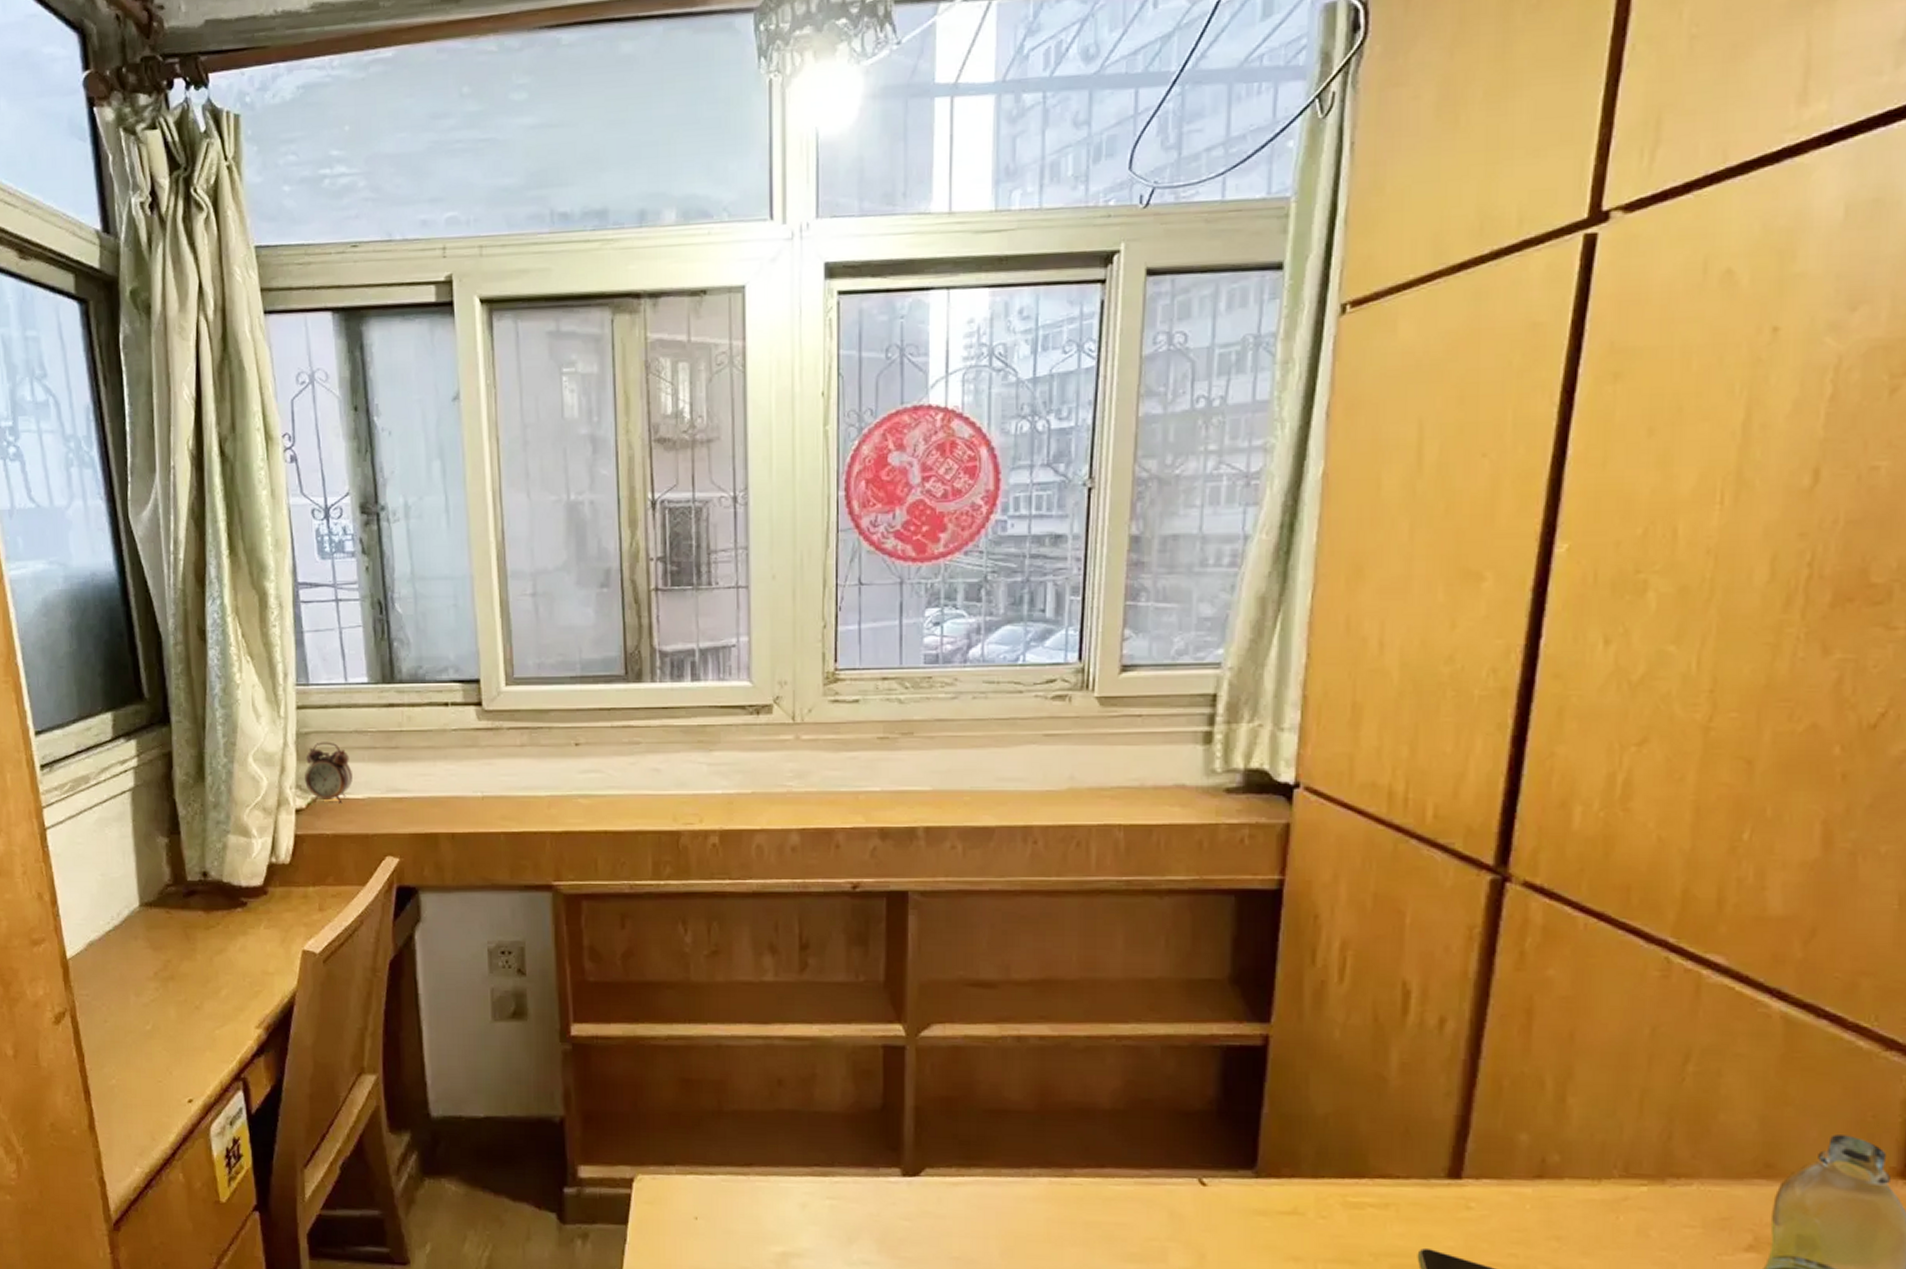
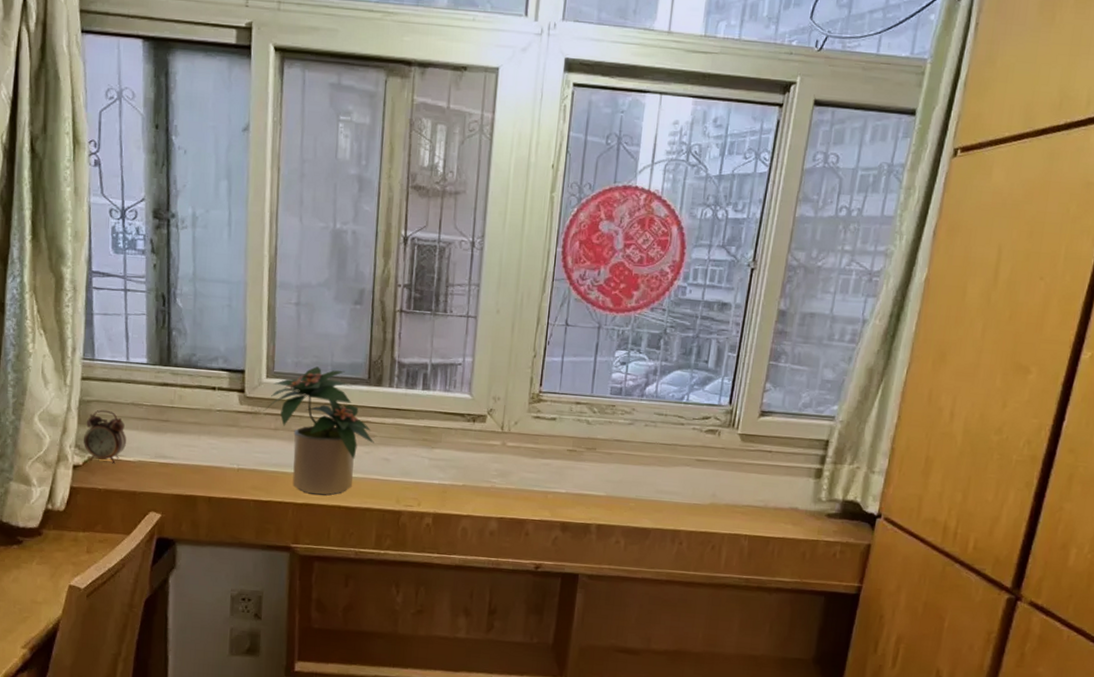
potted plant: none [504,666,640,820] -> present [262,366,374,495]

